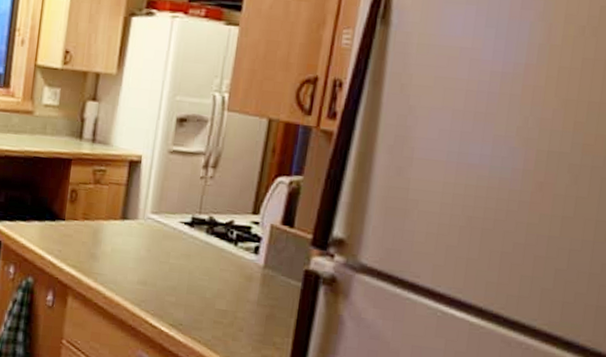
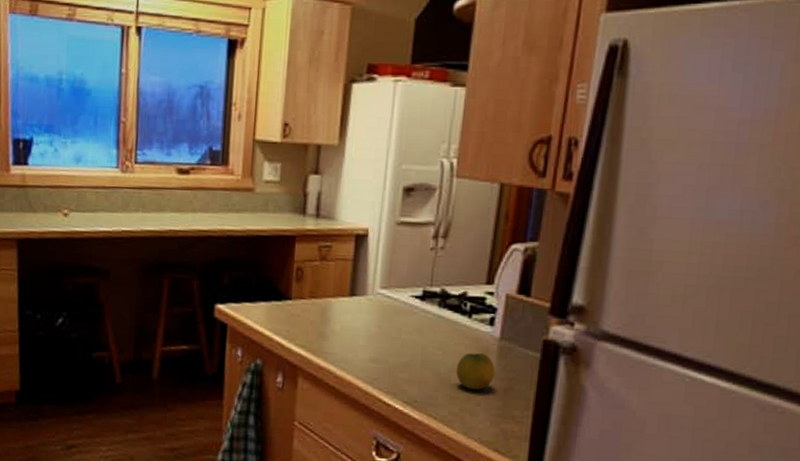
fruit: none [220,279,259,316] -> present [455,352,496,390]

